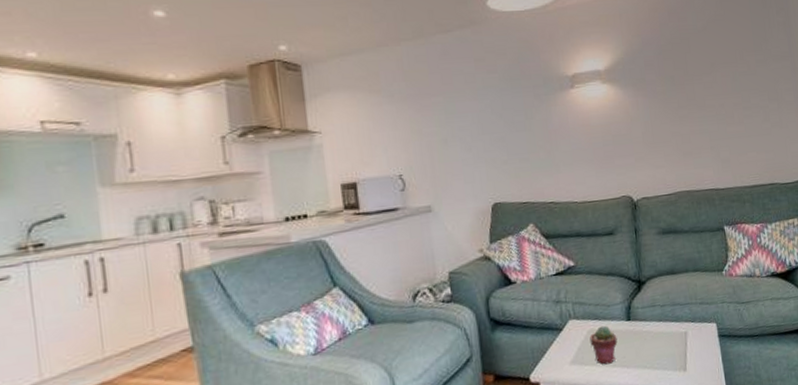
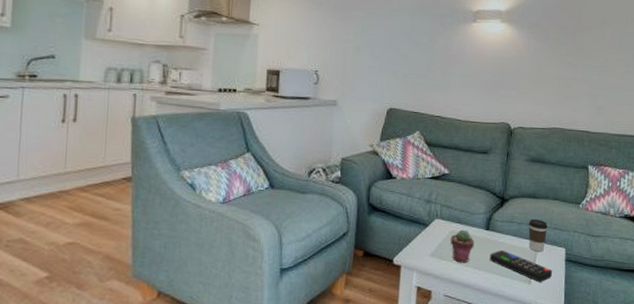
remote control: none [636,339,707,367] -> present [489,250,552,282]
coffee cup: none [672,296,694,334] -> present [528,218,548,252]

